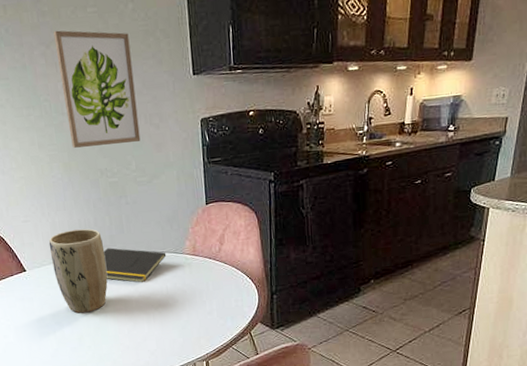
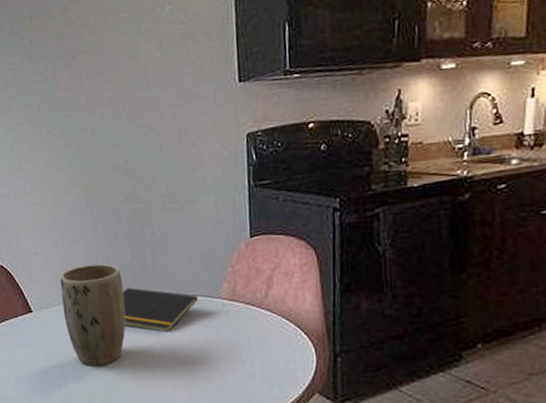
wall art: present [53,30,141,148] -> none [80,38,173,169]

